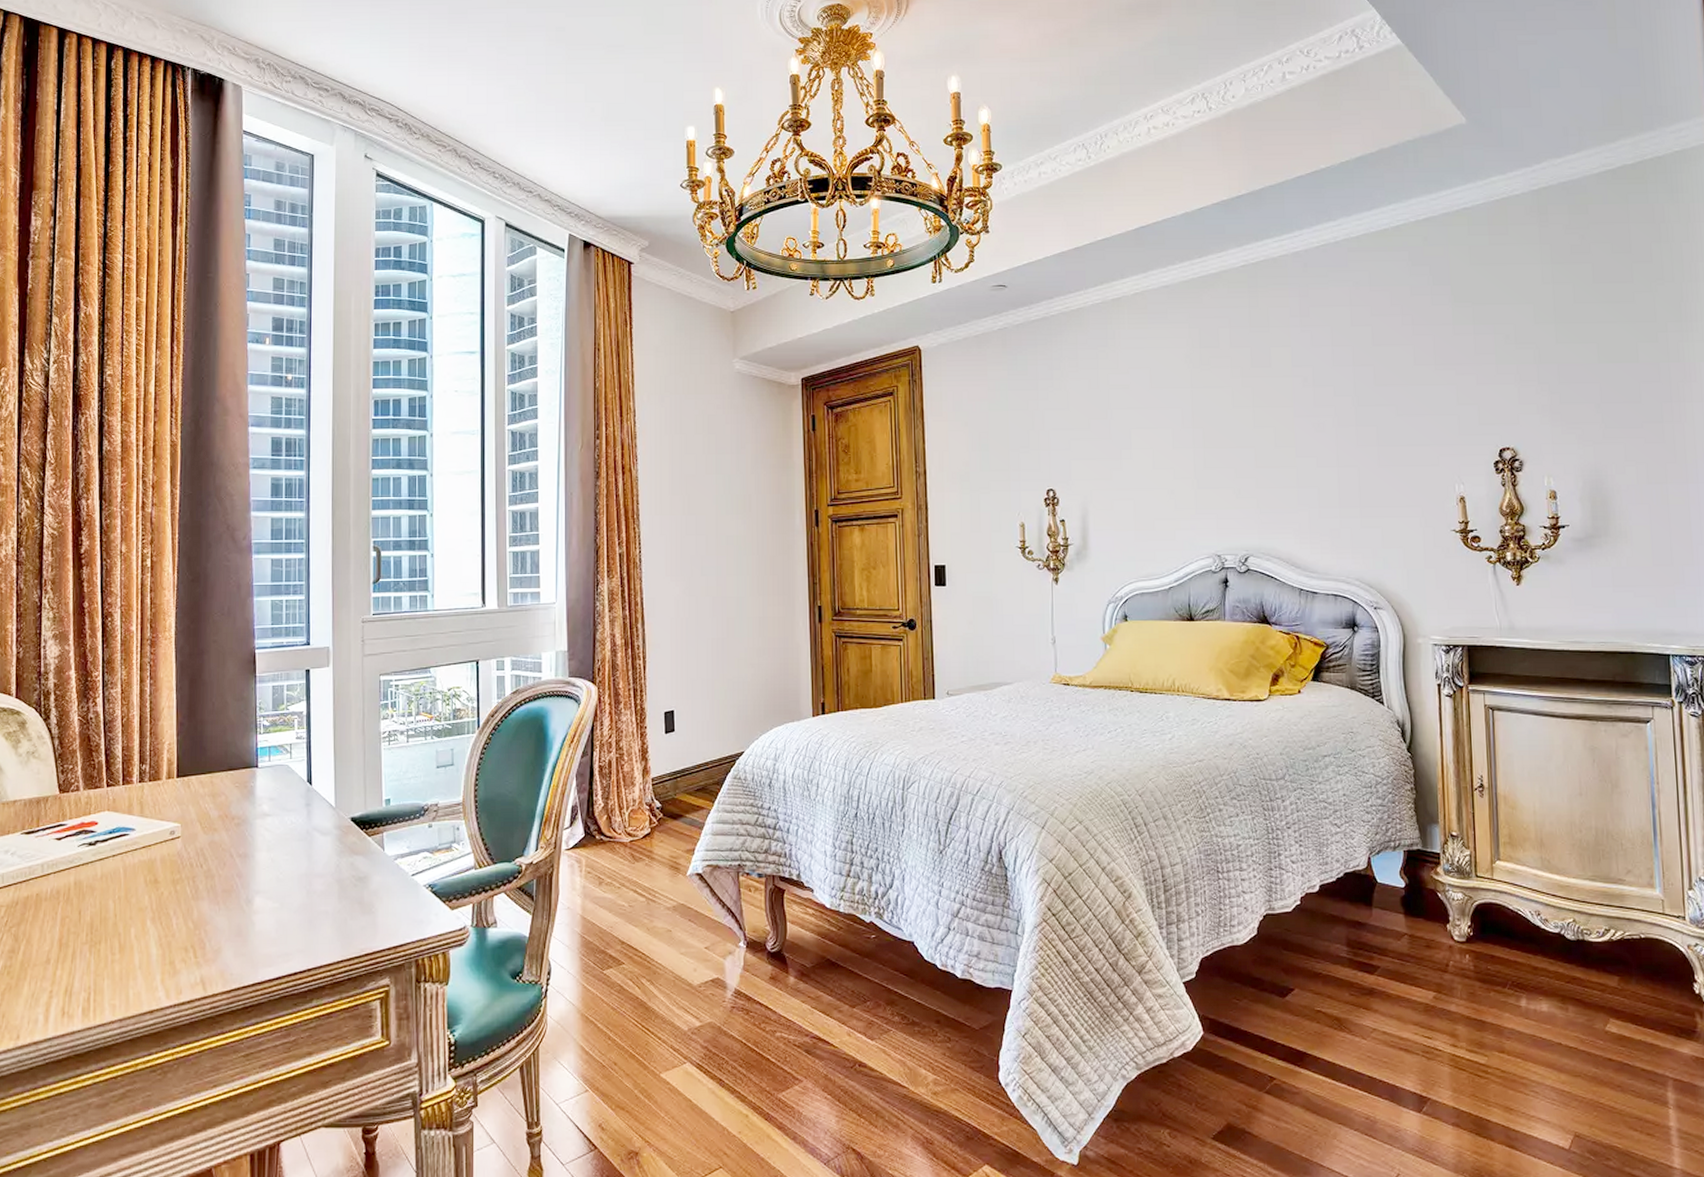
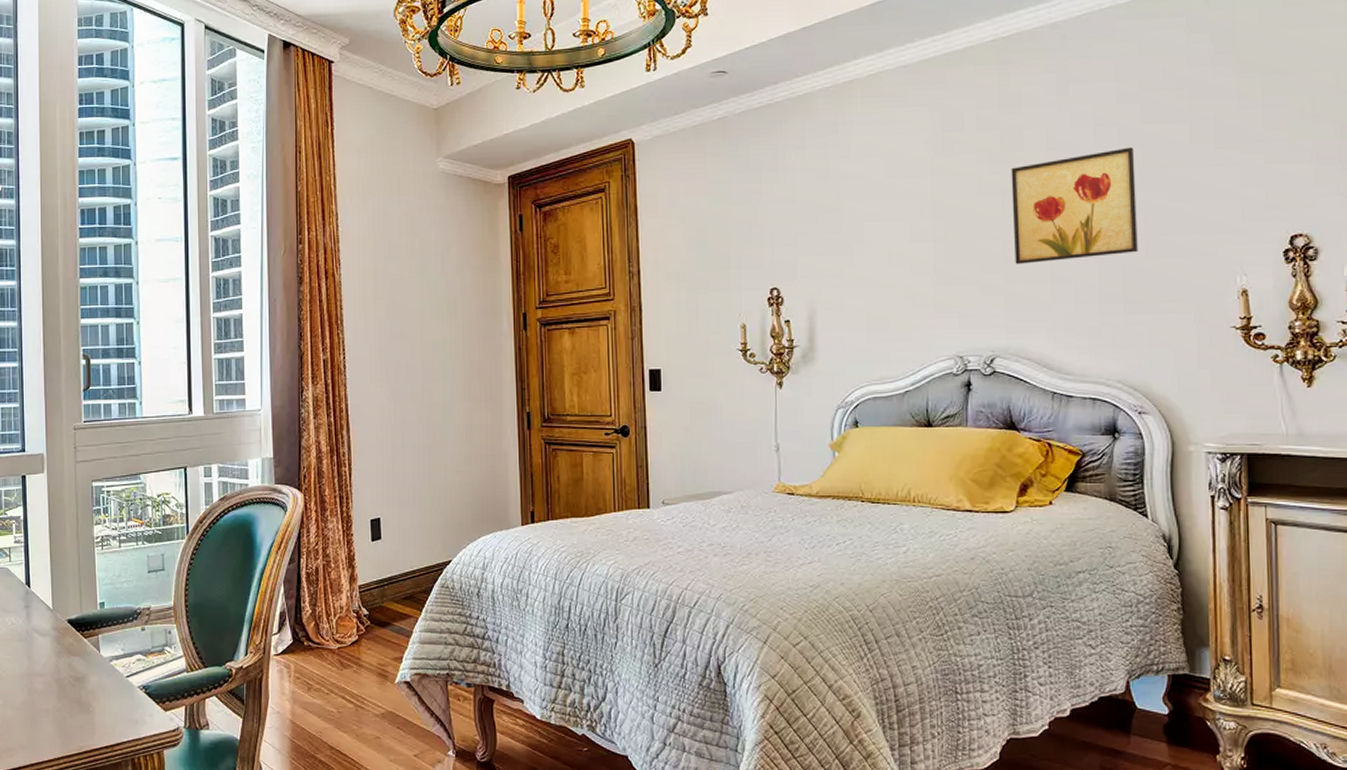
wall art: none [1261,366,1371,471] -> present [1011,147,1138,265]

